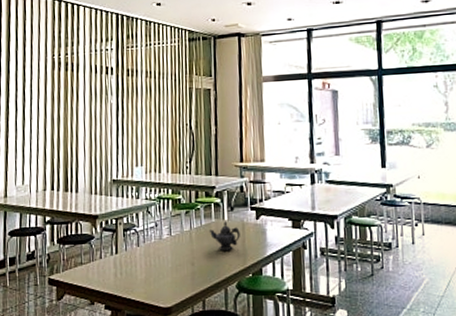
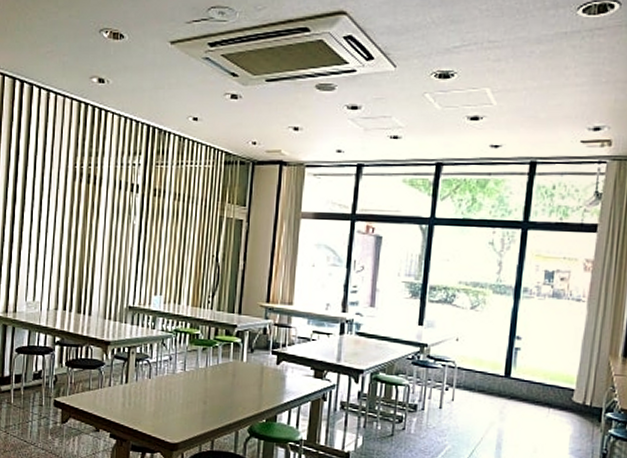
teapot: present [209,221,240,250] -> none [225,362,258,393]

